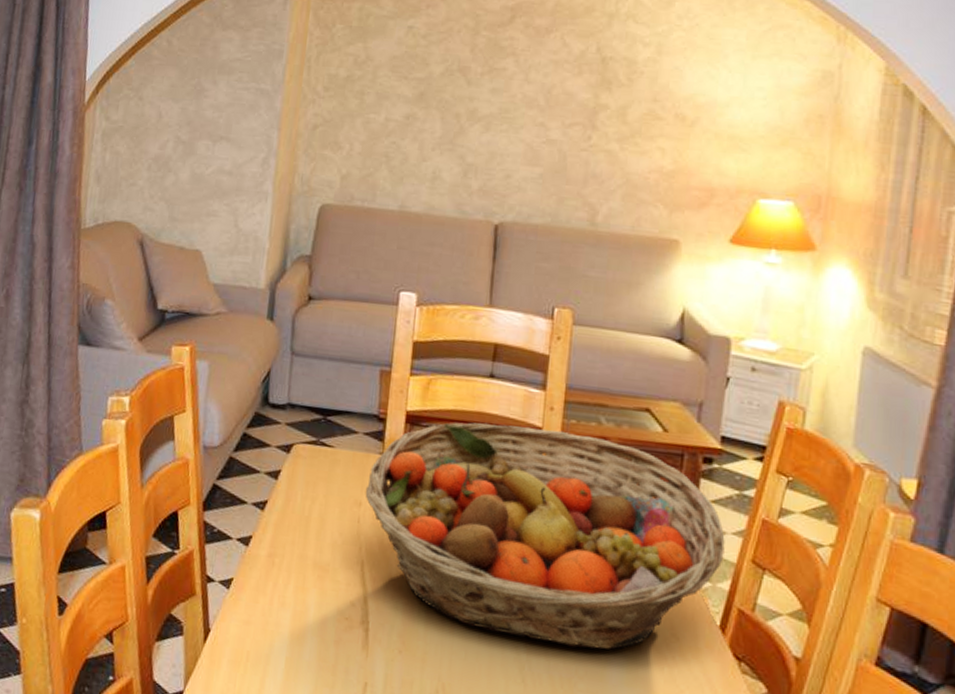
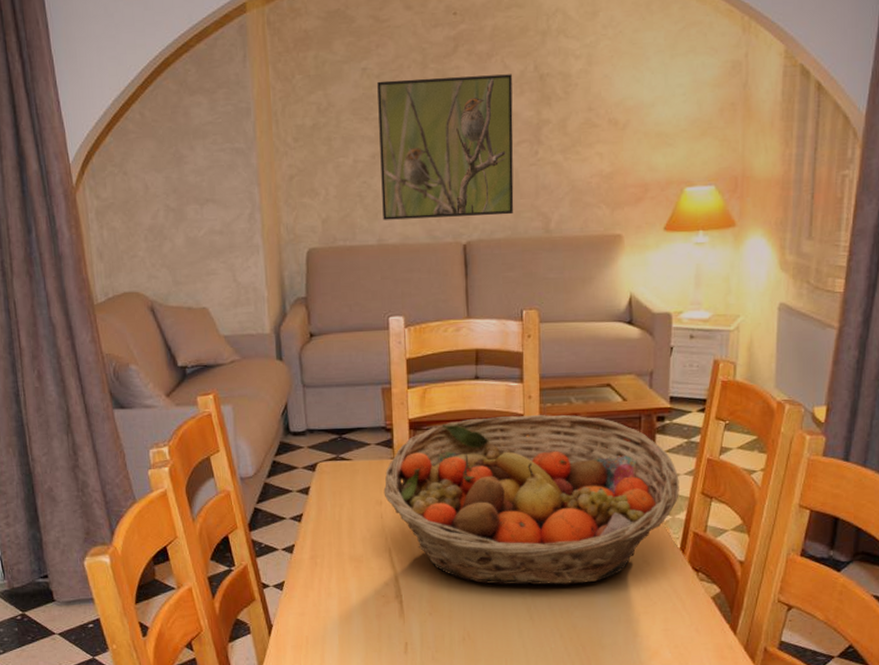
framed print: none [408,41,571,200] -> present [377,74,514,220]

